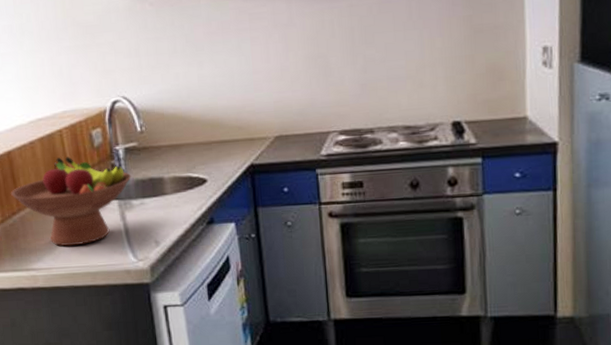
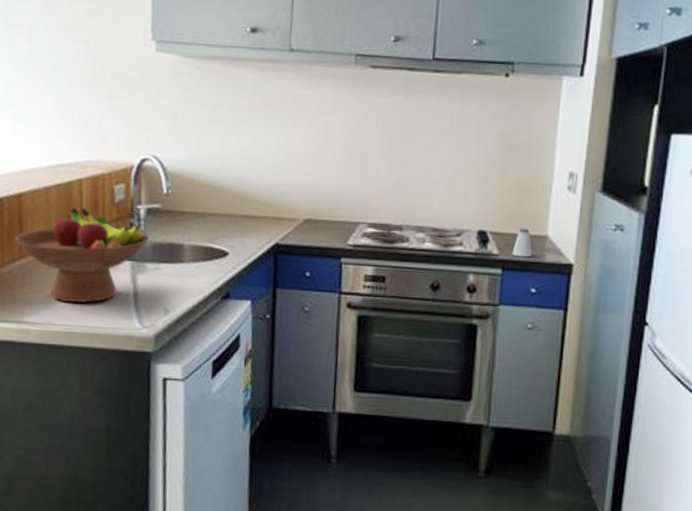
saltshaker: none [490,113,512,143] -> present [512,229,532,258]

